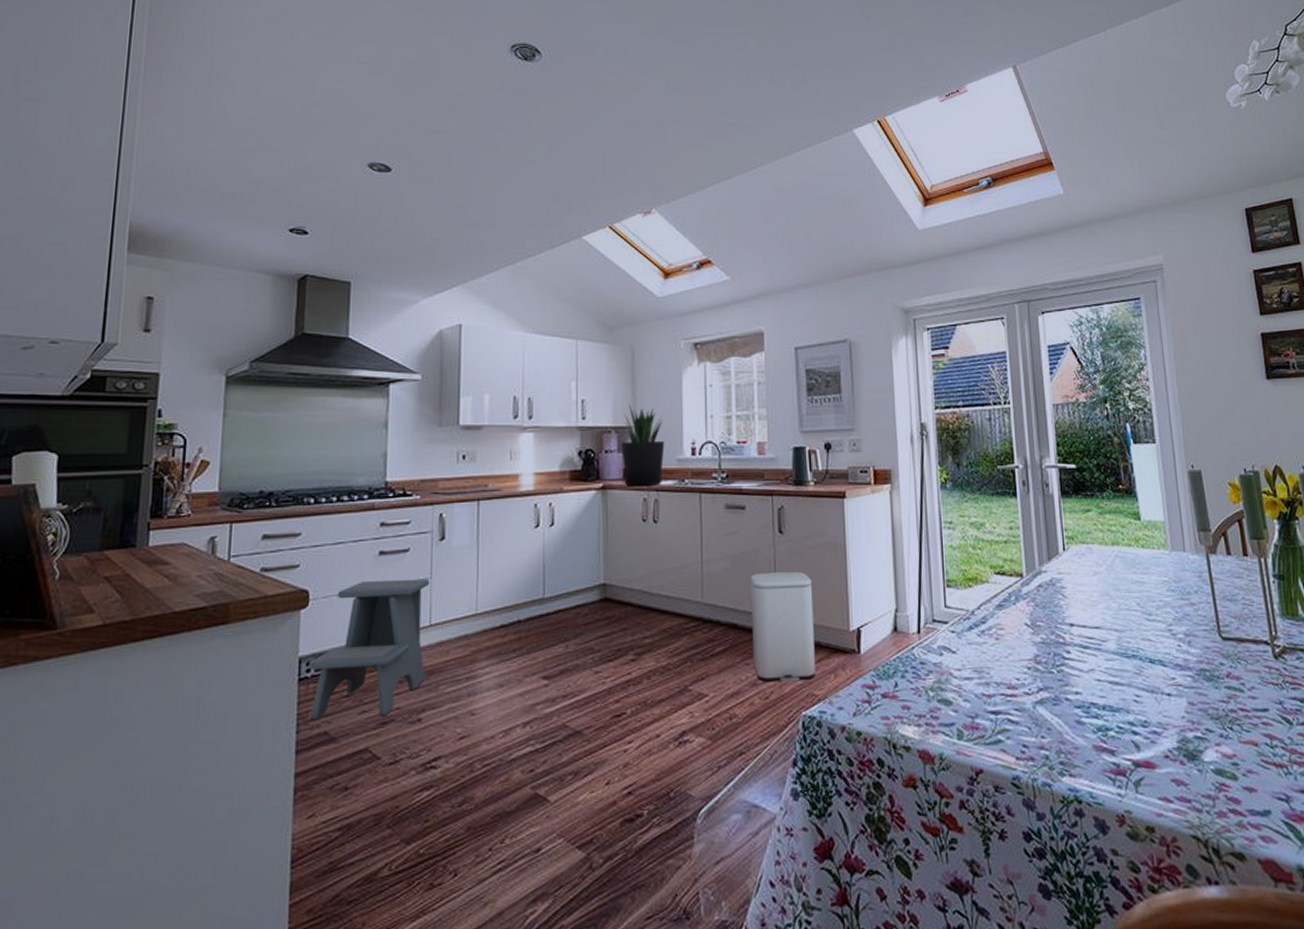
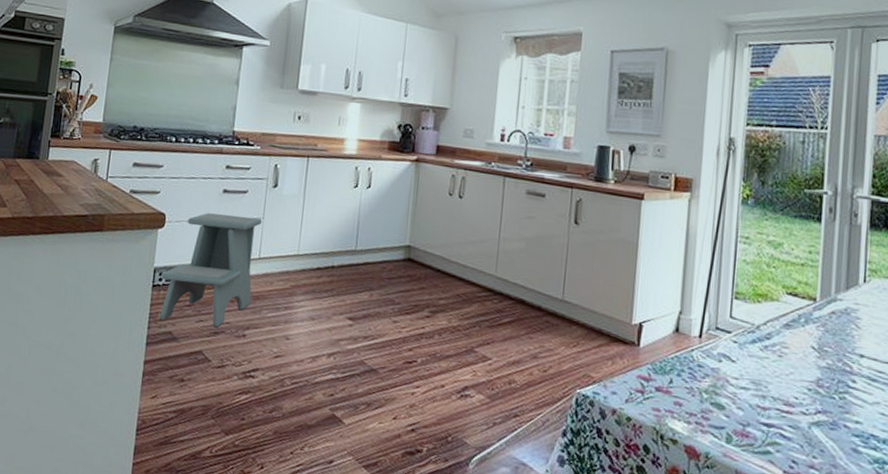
planter: present [621,404,665,486] -> none [436,87,478,165]
pedal bin: present [750,571,816,683] -> none [536,257,601,362]

